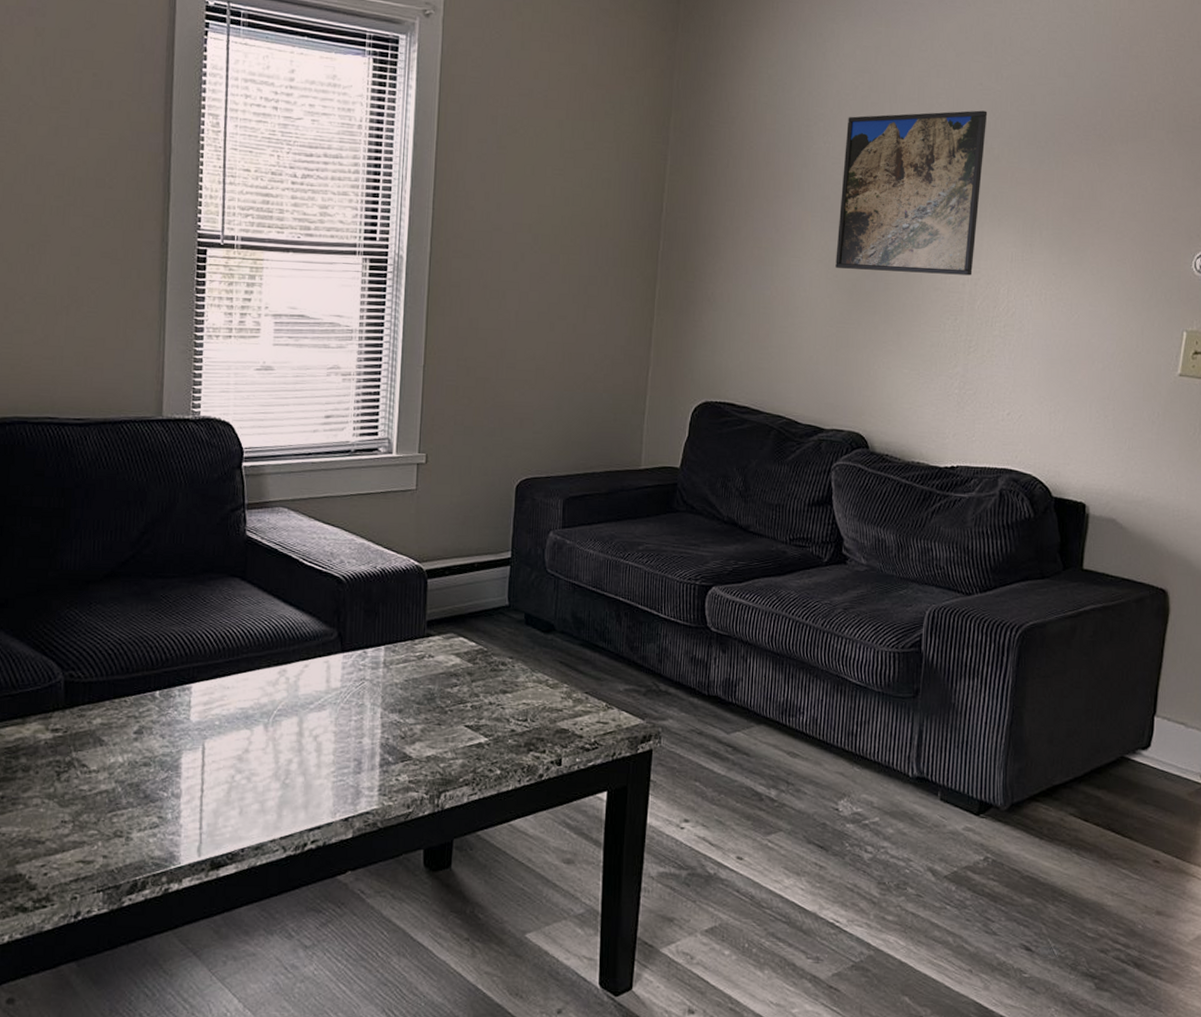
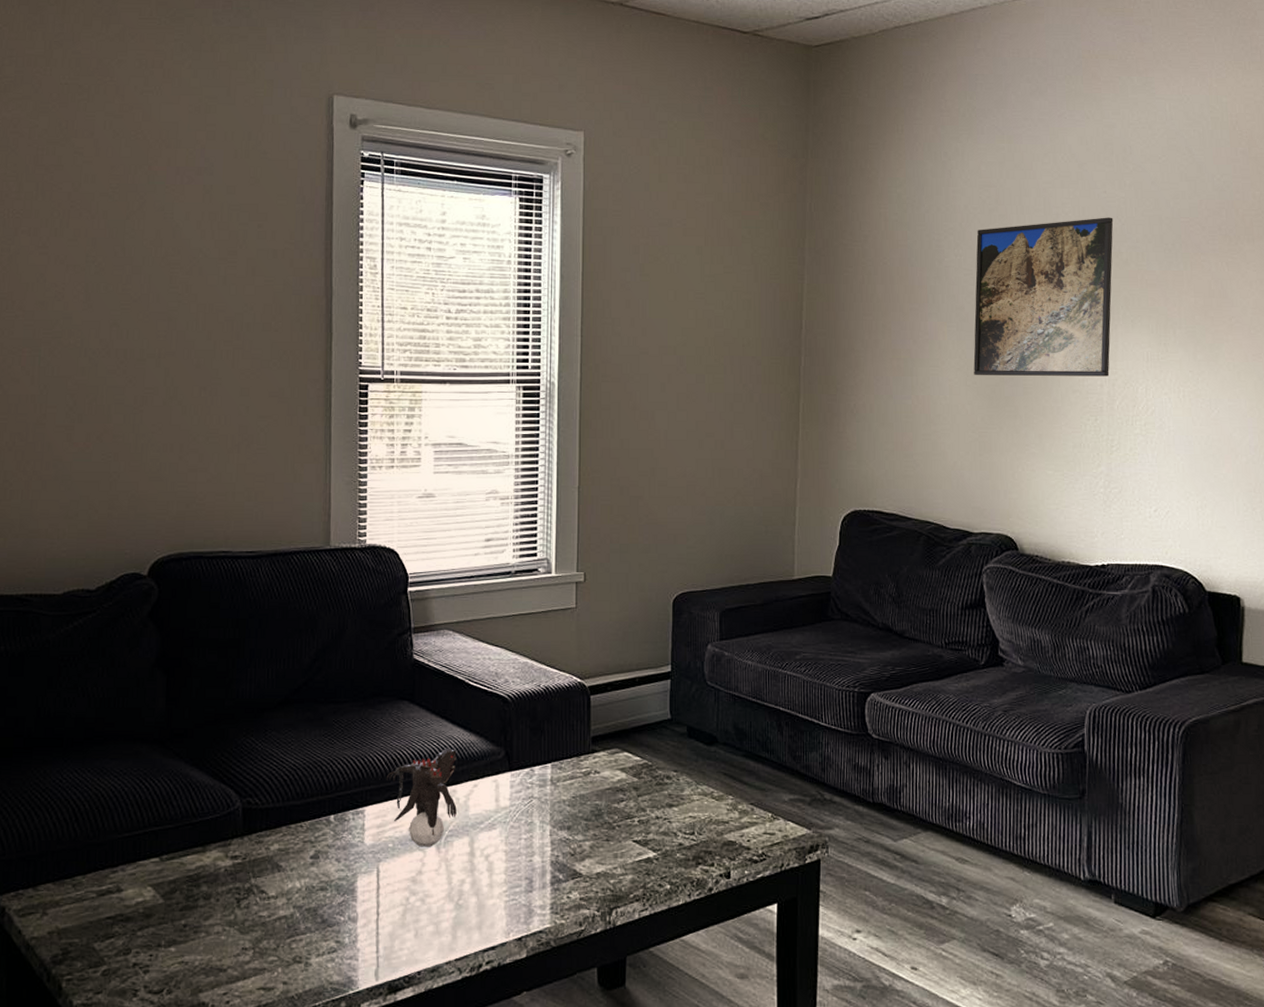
toy figurine: none [215,626,288,726] -> present [387,747,457,847]

